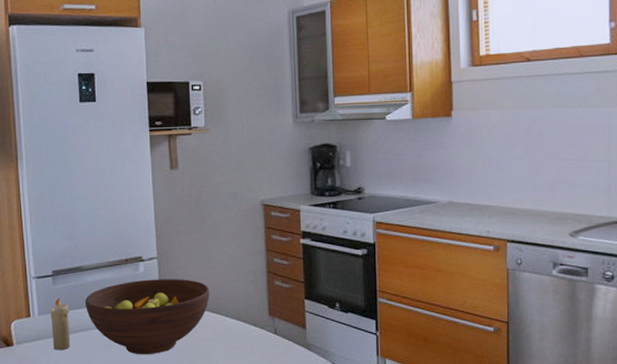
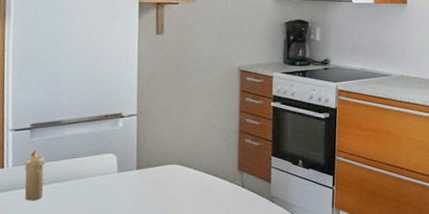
fruit bowl: present [84,279,210,355] -> none [61,134,185,206]

